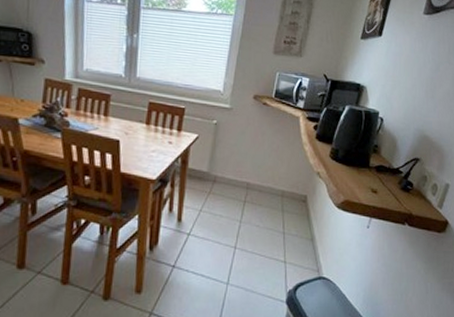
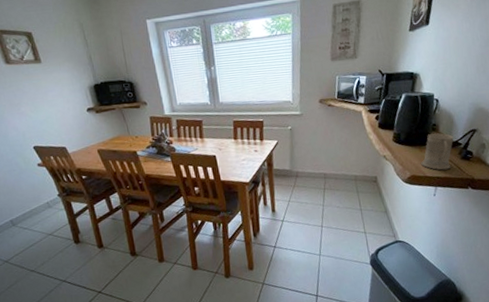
mug: none [357,155,395,200] -> present [421,132,454,171]

